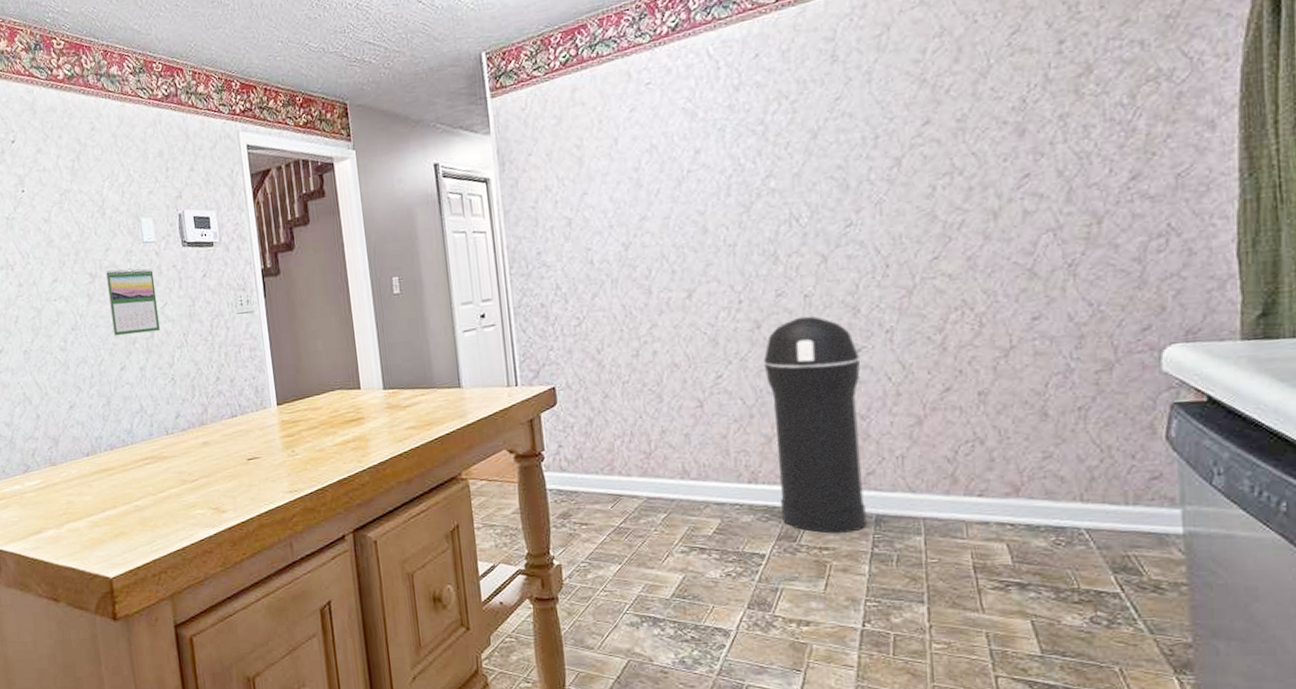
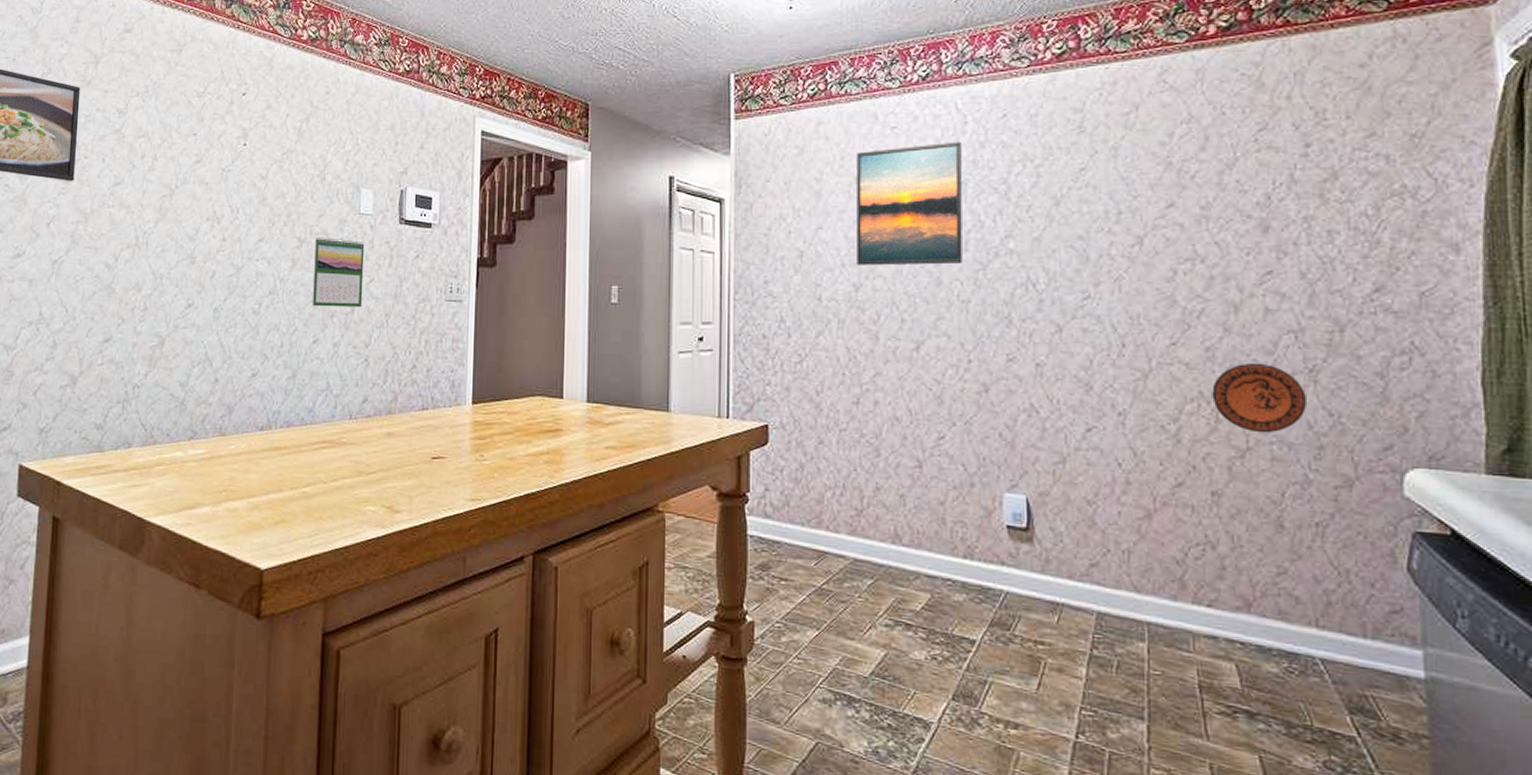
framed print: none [614,88,726,225] -> present [857,141,962,266]
trash can: present [763,316,867,534] -> none [988,386,1089,628]
decorative plate: none [975,264,1067,332] -> present [1212,362,1306,433]

